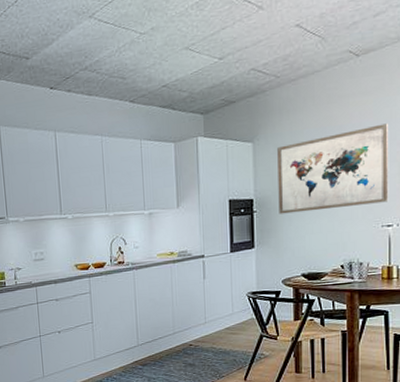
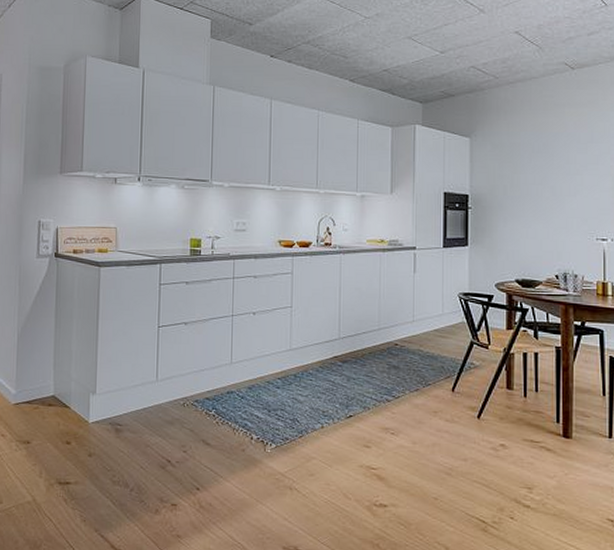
wall art: present [277,123,389,214] -> none [494,137,603,215]

